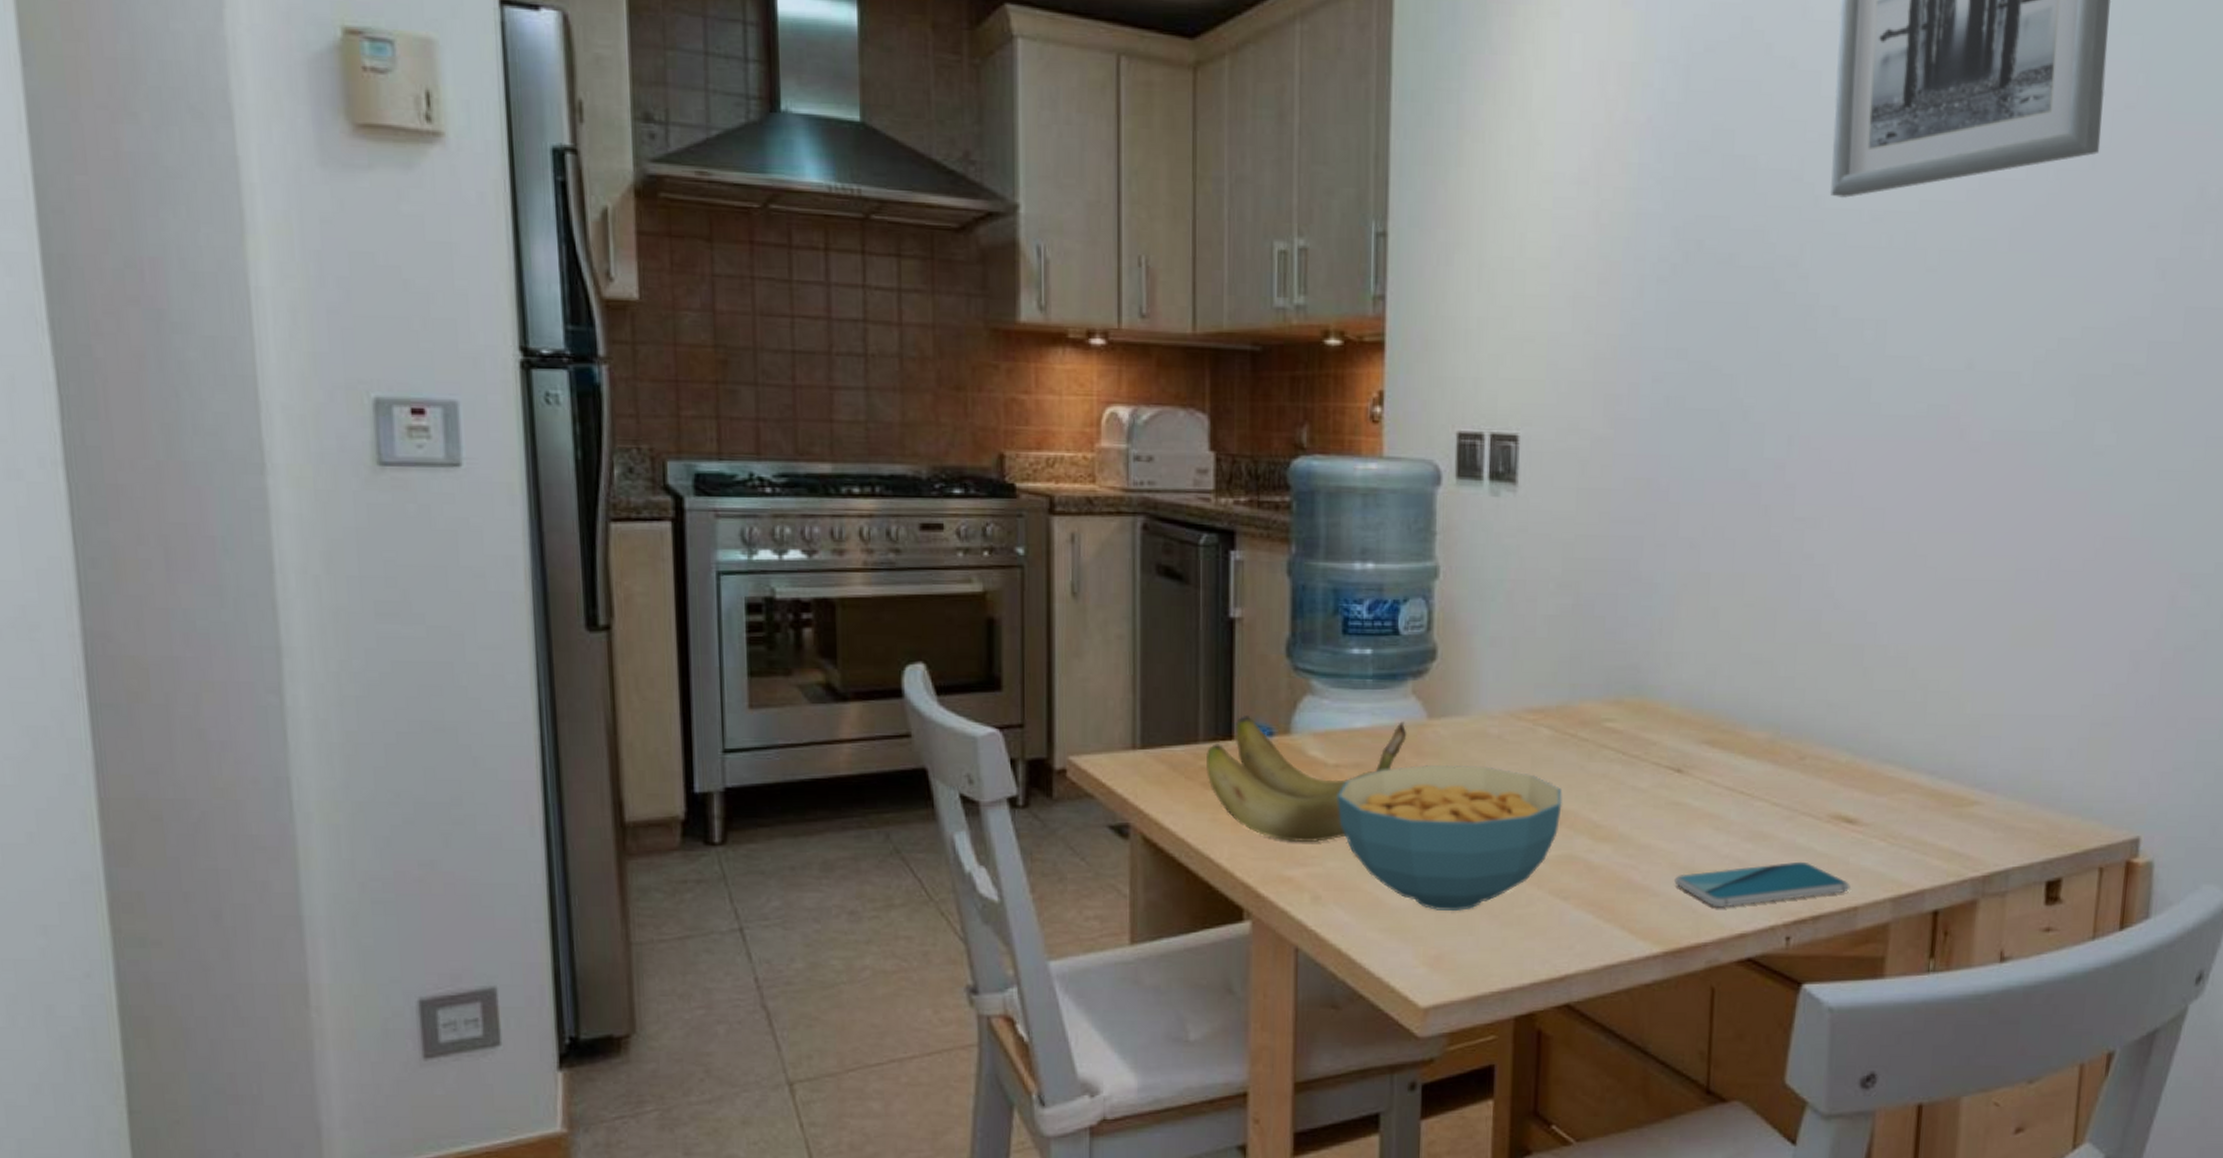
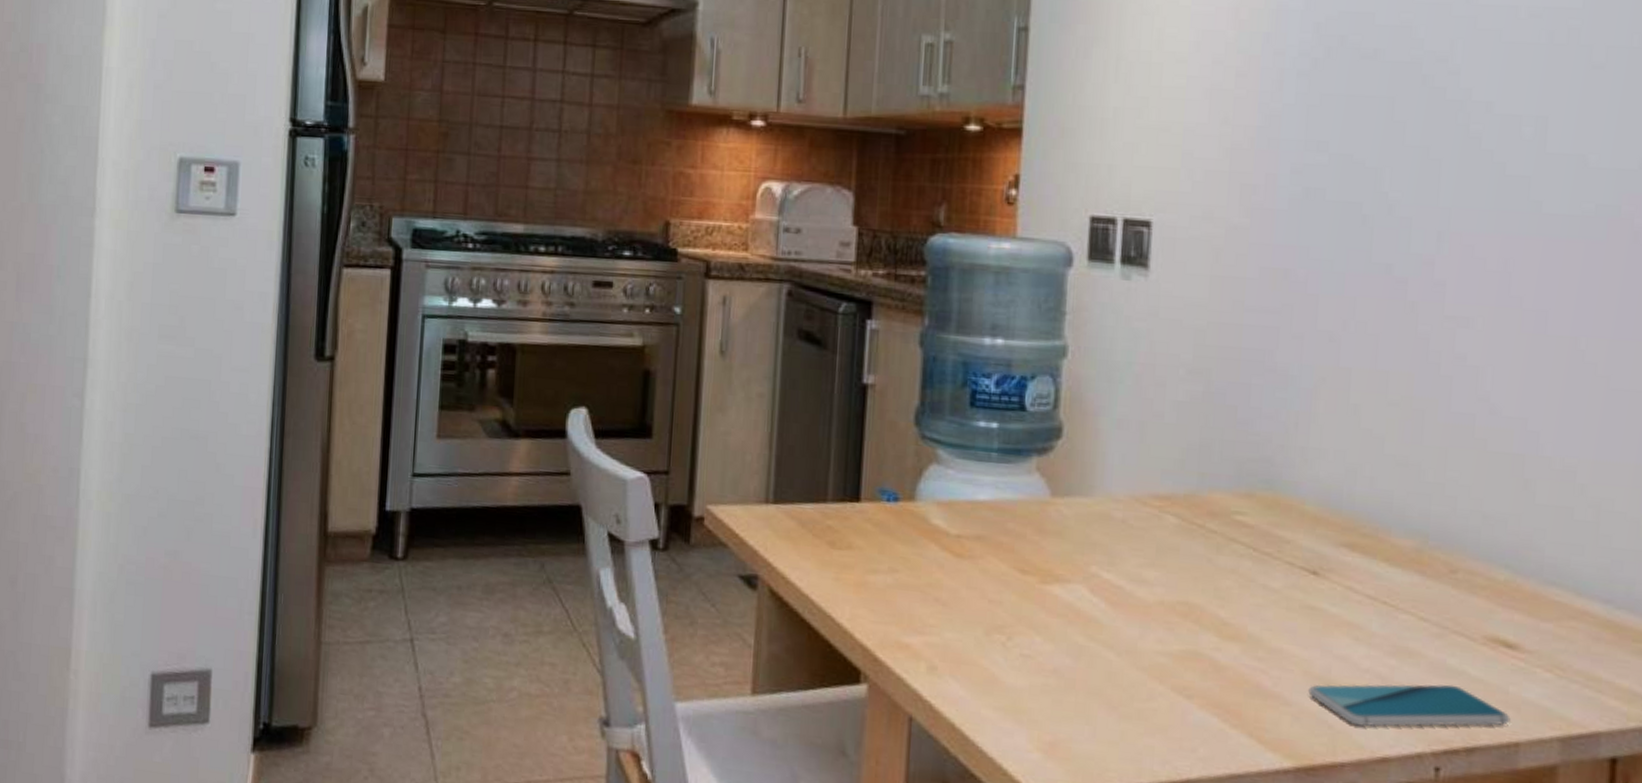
banana: present [1206,716,1407,842] -> none [833,479,1030,612]
cereal bowl: present [1337,764,1563,911] -> none [957,543,1188,698]

